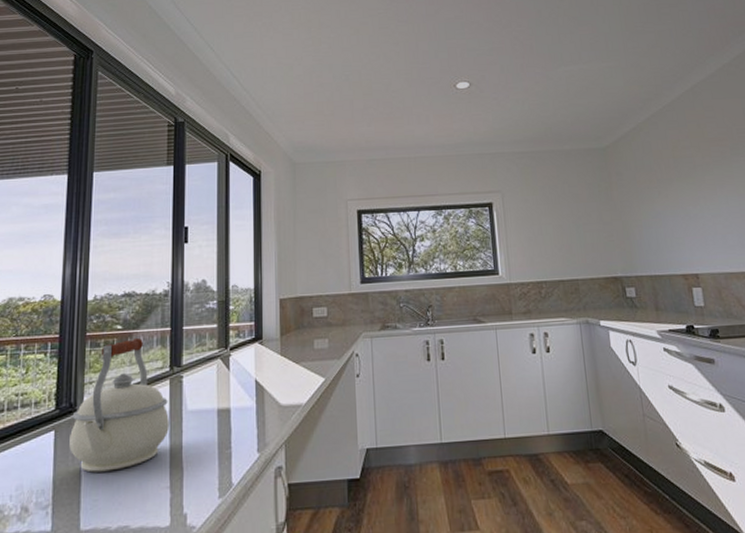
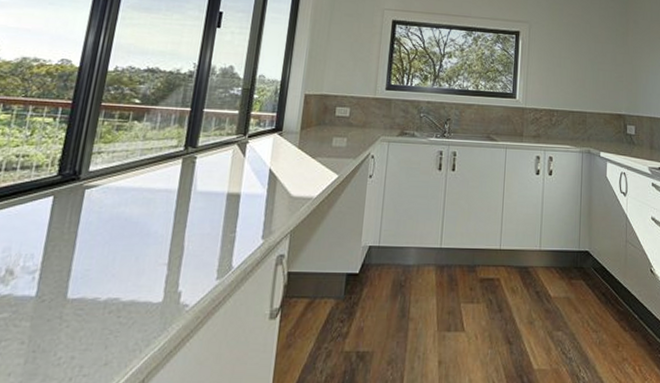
kettle: present [69,338,169,473] -> none [67,114,178,243]

